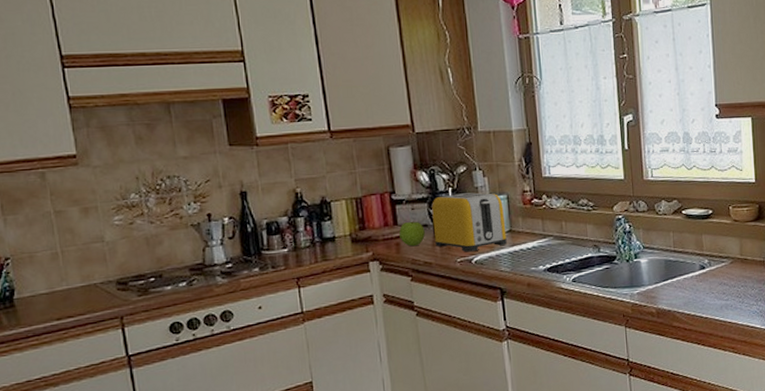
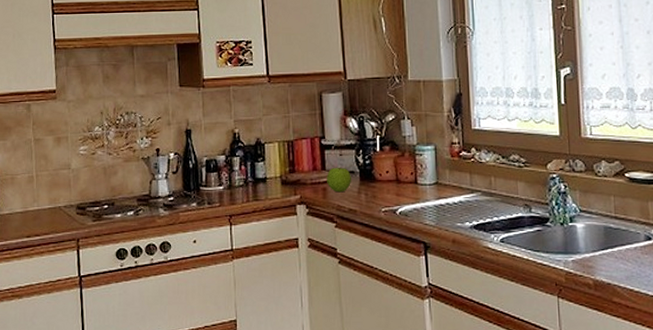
toaster: present [432,192,507,252] -> none [359,142,433,202]

